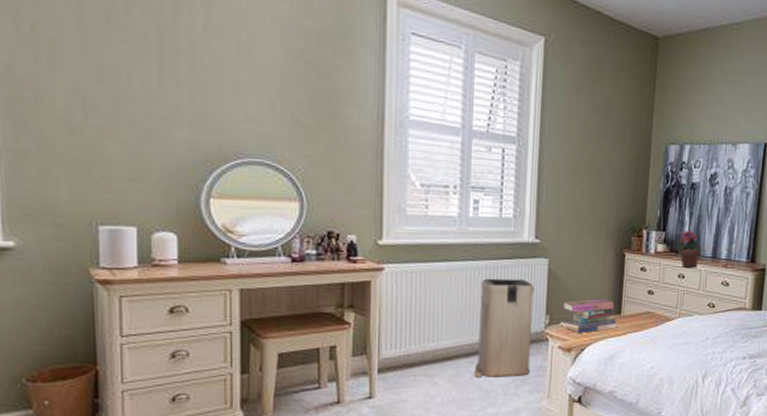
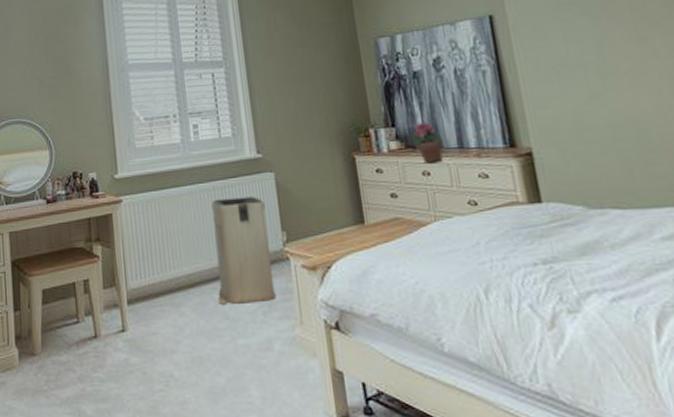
books: present [560,298,617,333] -> none [297,207,363,248]

